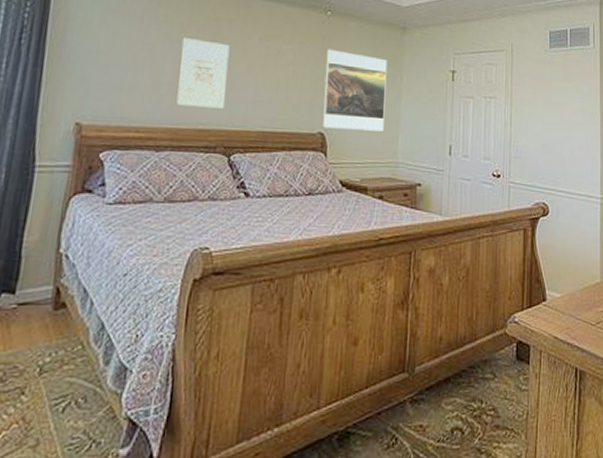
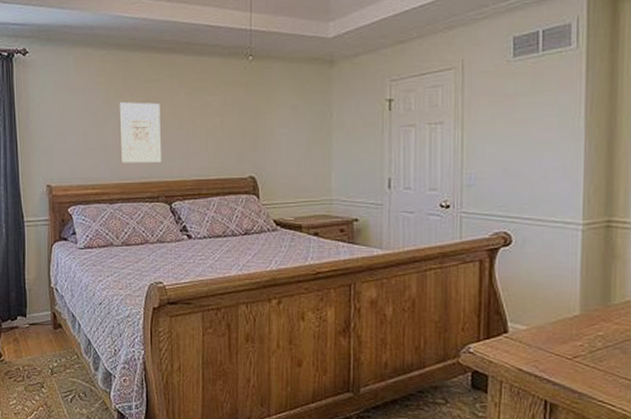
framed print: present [321,49,388,132] -> none [251,94,315,172]

